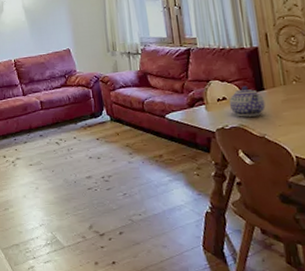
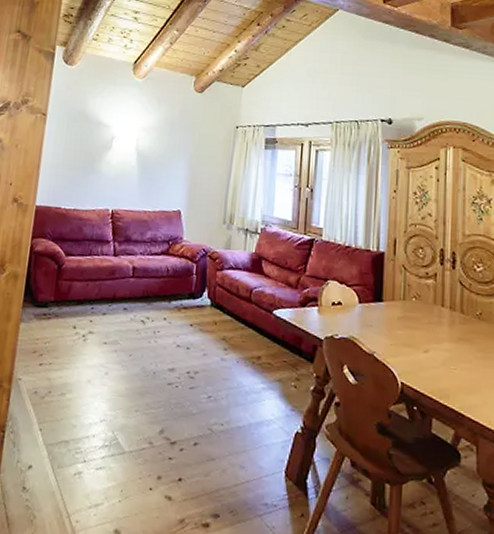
teapot: present [229,86,266,117] -> none [343,293,381,330]

